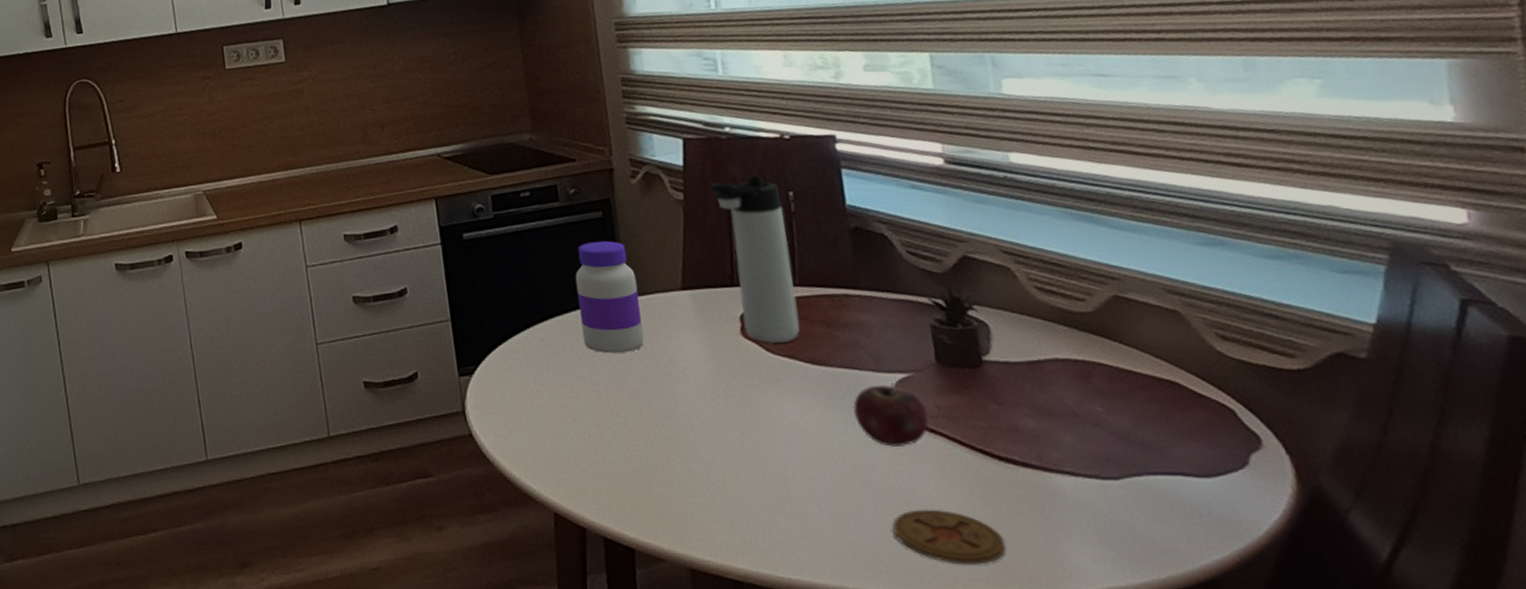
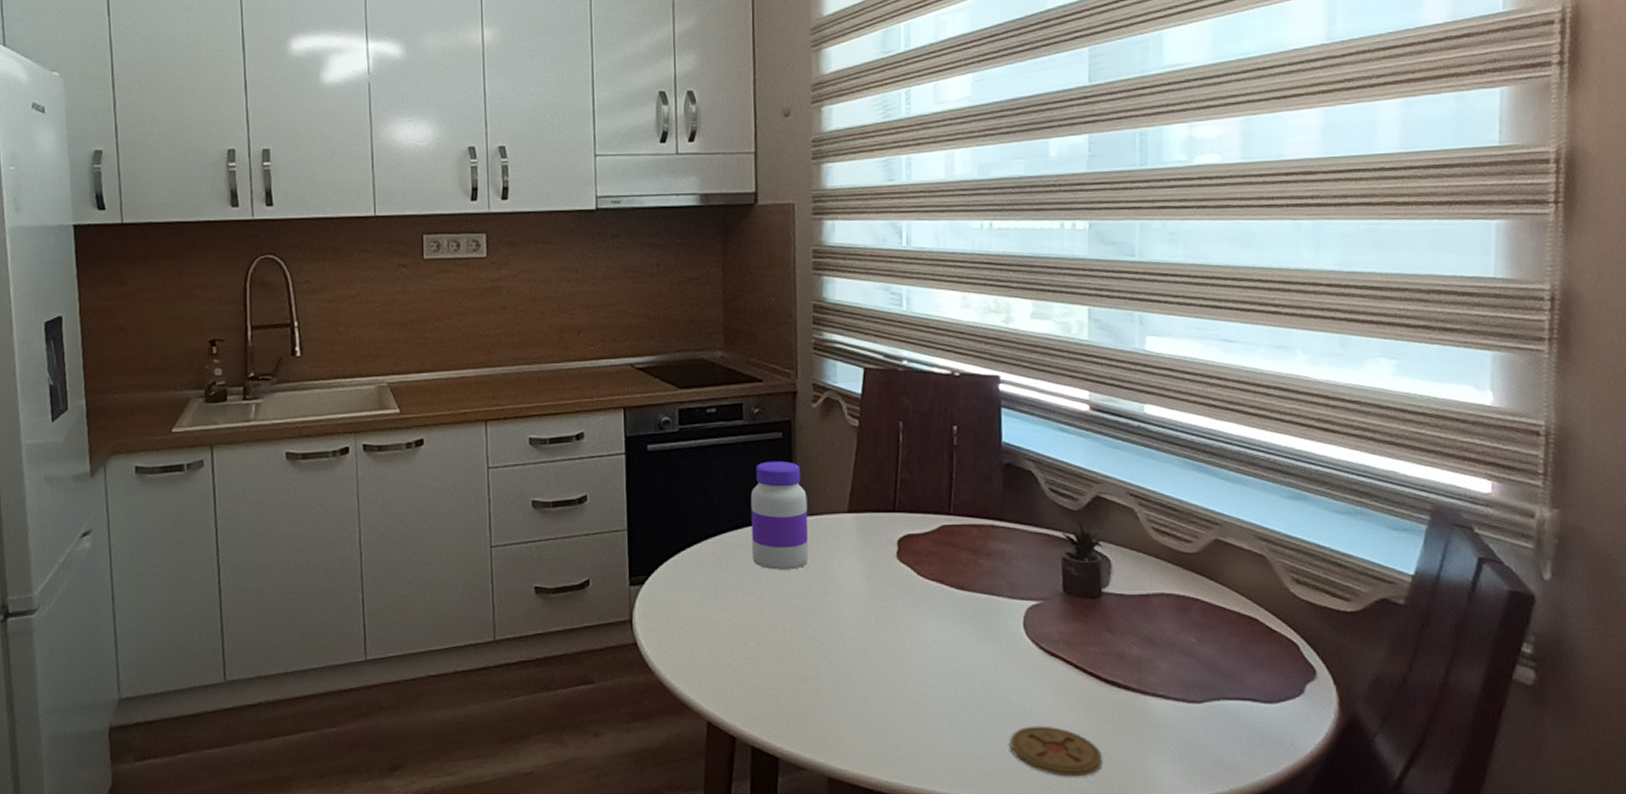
thermos bottle: present [709,175,800,343] -> none [883,408,950,567]
apple: present [853,382,929,447] -> none [988,609,1051,668]

